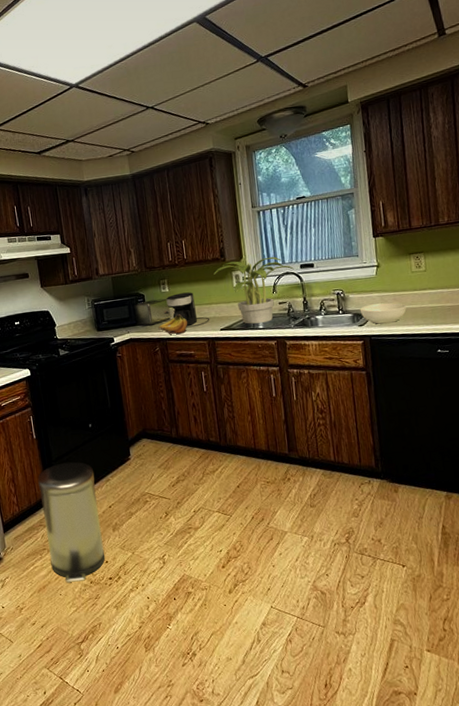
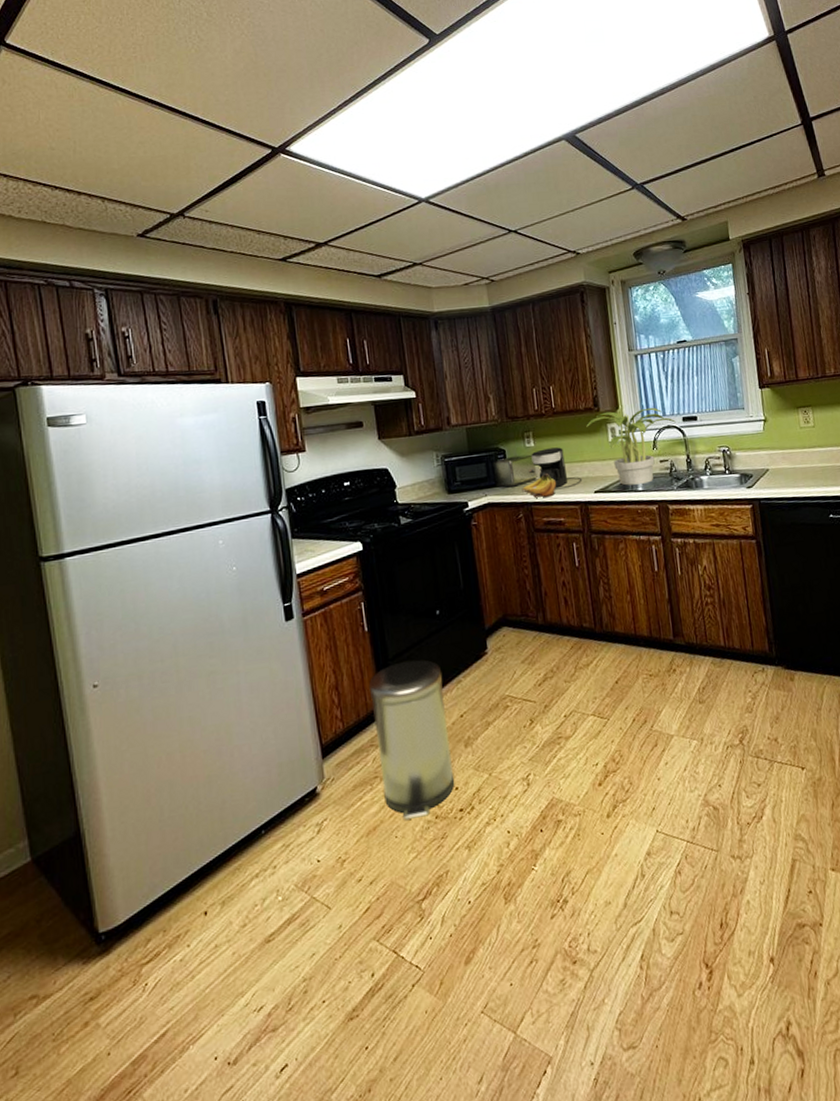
bowl: present [359,302,407,324] -> none [747,461,797,486]

